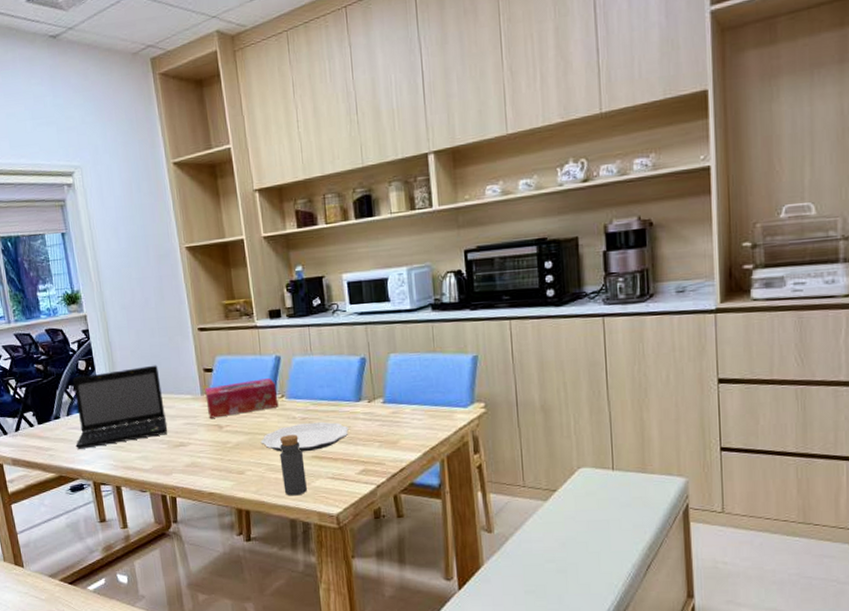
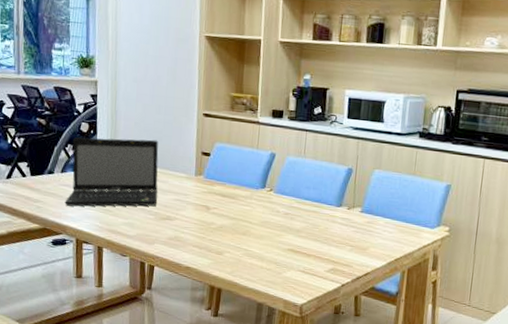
tissue box: present [205,378,279,418] -> none [198,169,267,200]
plate: present [260,421,349,452] -> none [243,217,326,245]
bottle: present [279,435,307,496] -> none [256,226,280,282]

